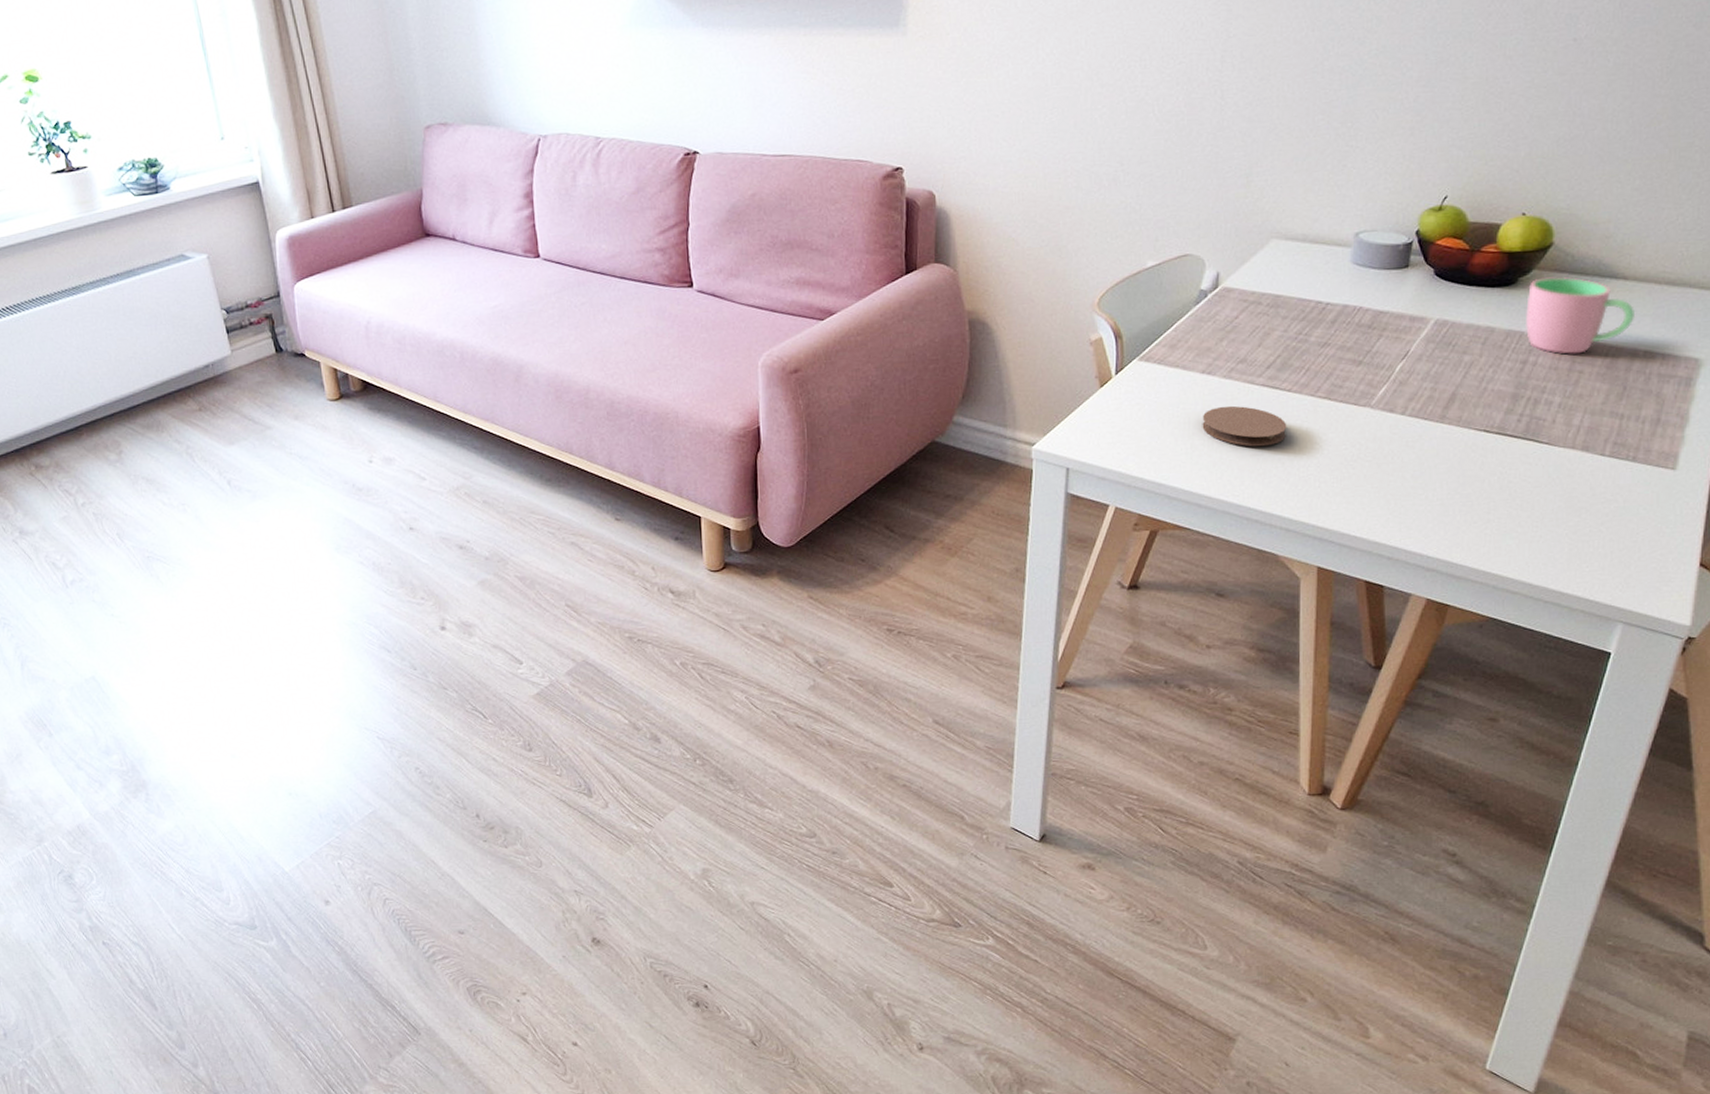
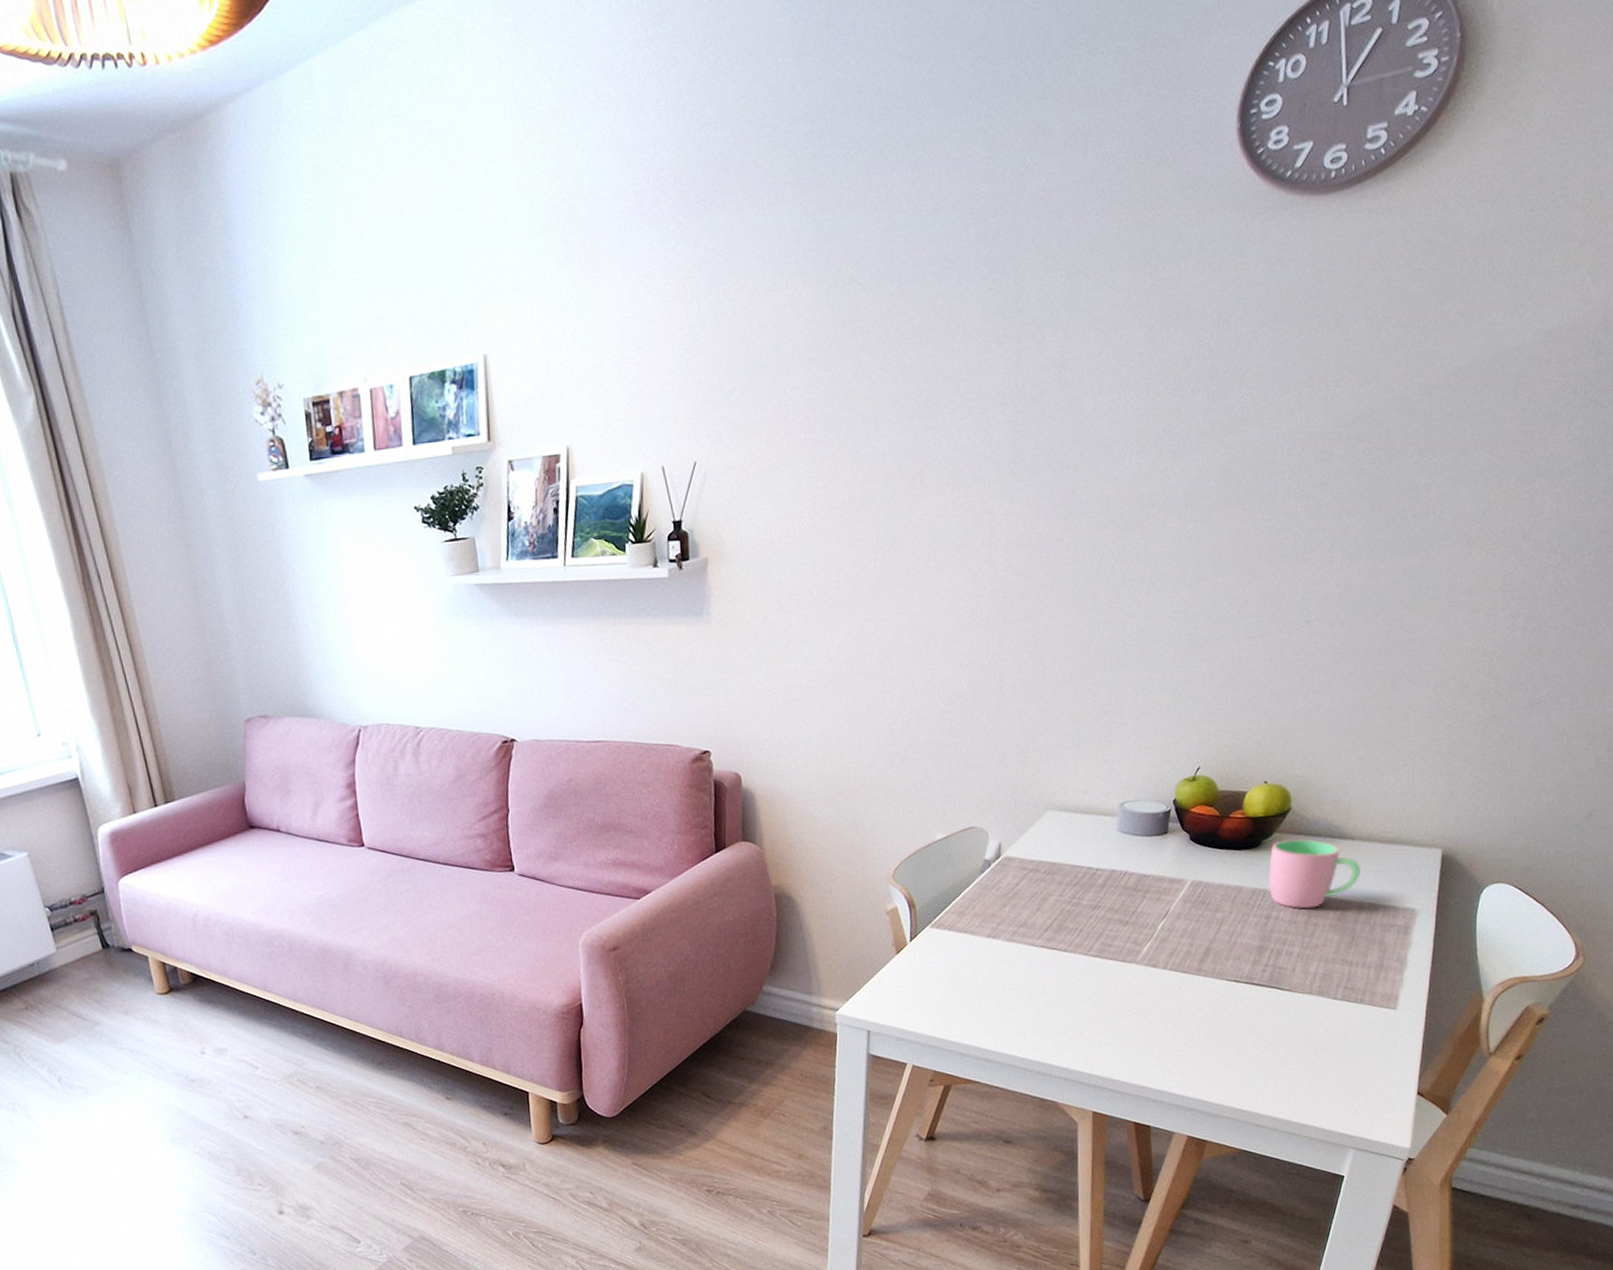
coaster: present [1202,405,1287,447] -> none [988,966,1064,1004]

